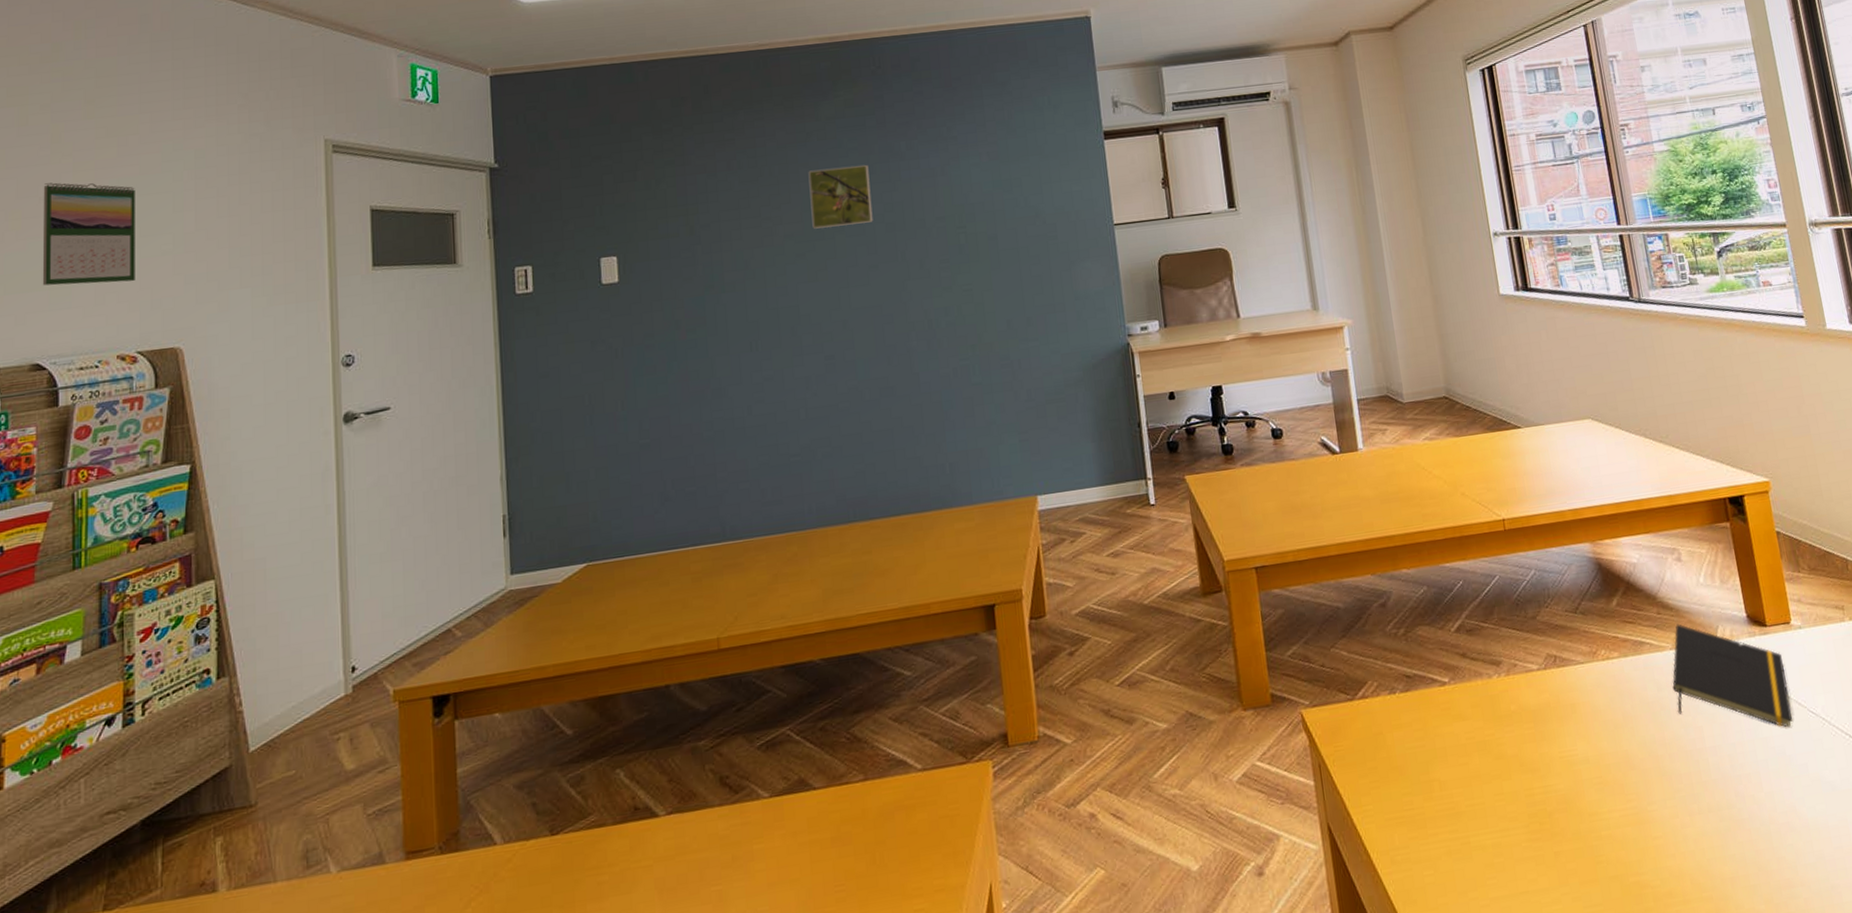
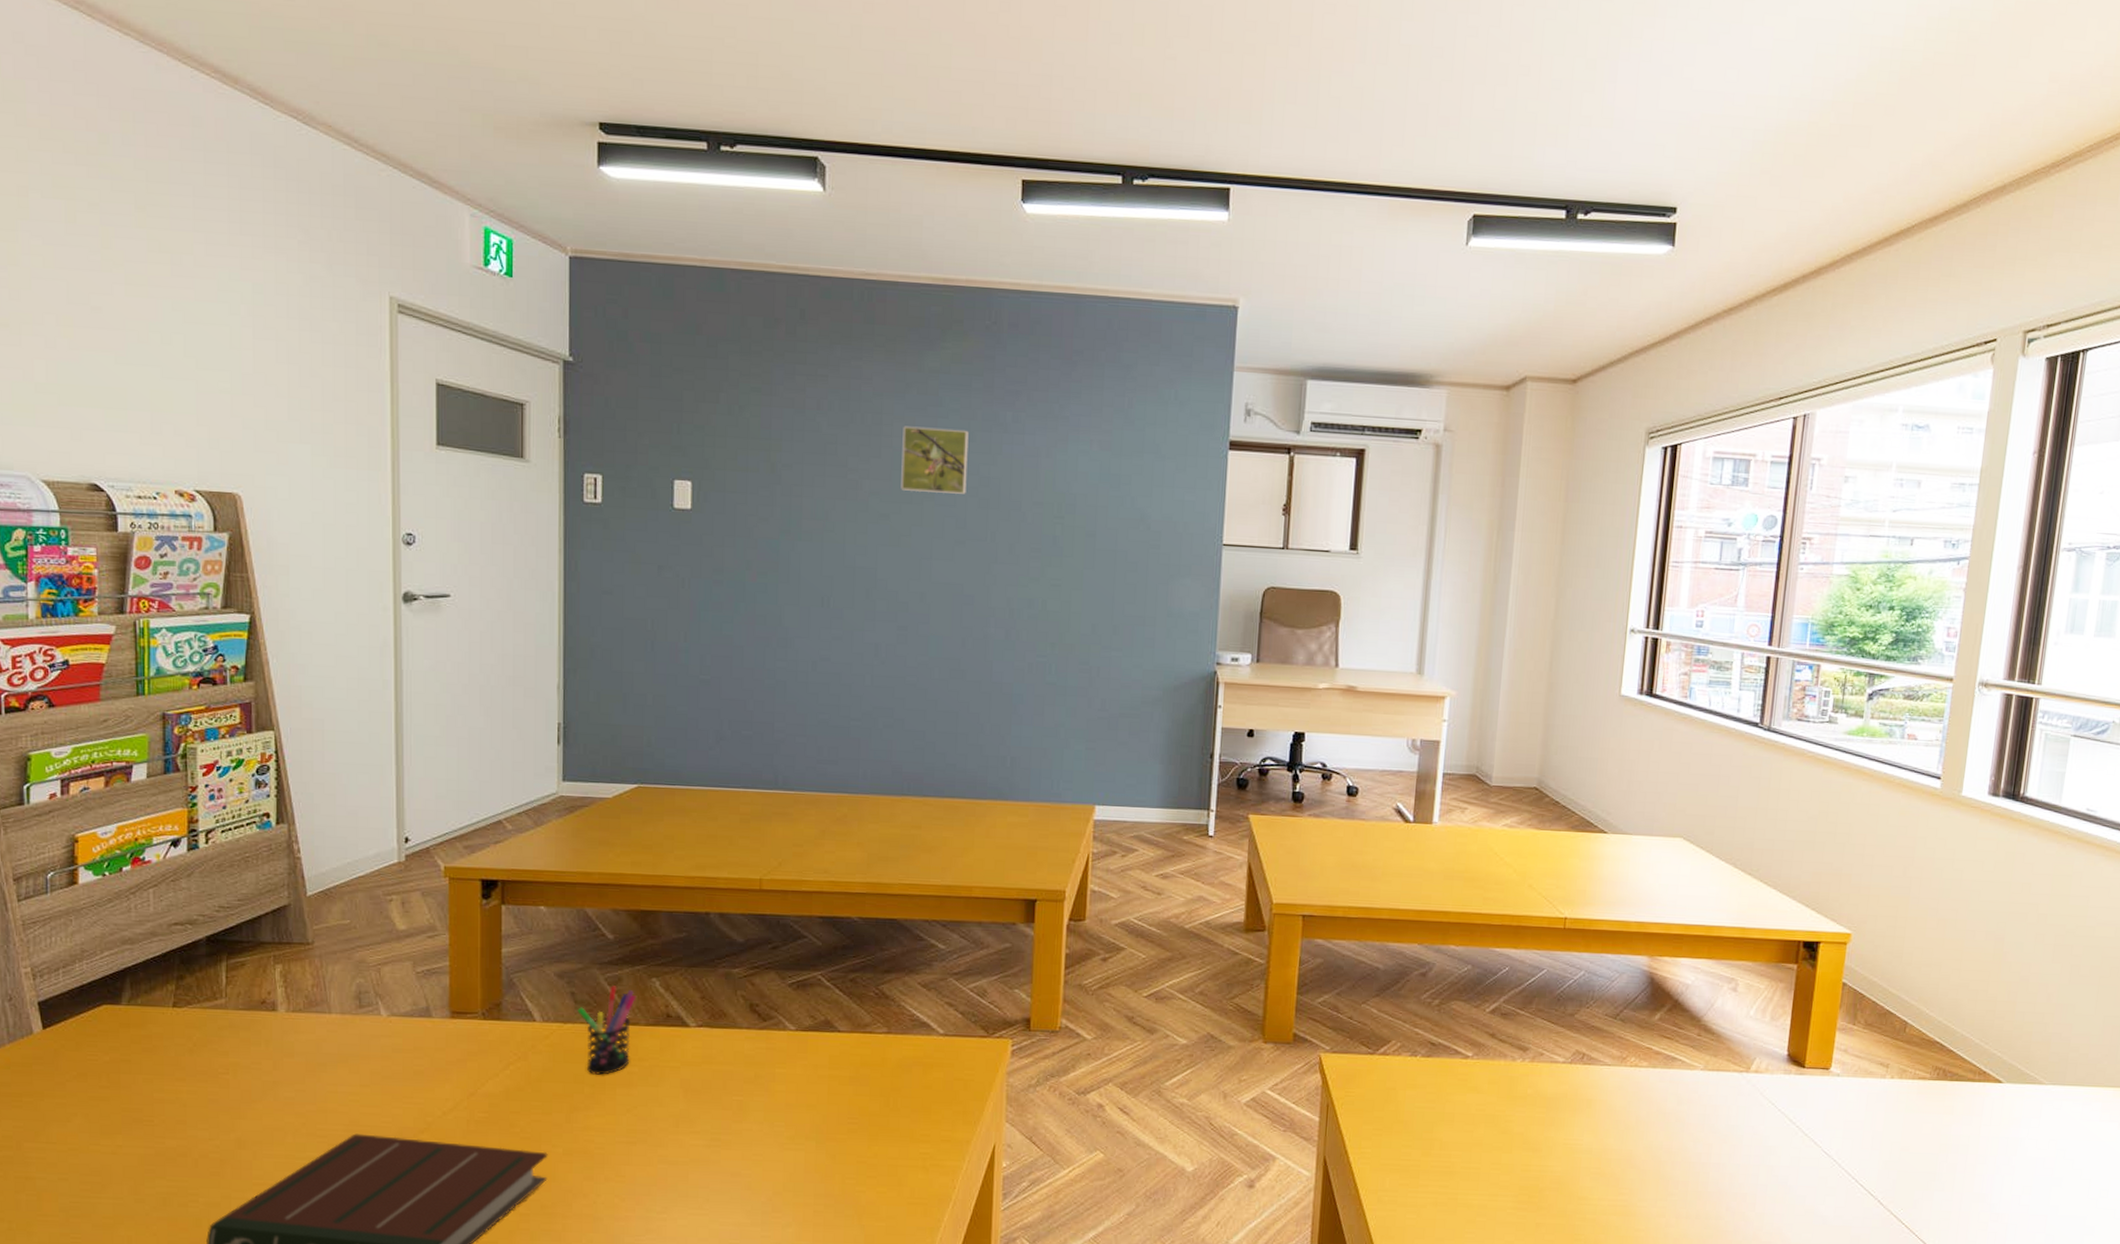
calendar: present [42,182,135,286] -> none [94,292,192,415]
pen holder: none [540,786,601,894] -> present [577,985,636,1075]
notepad: present [1672,624,1793,727] -> none [1692,1048,1811,1160]

